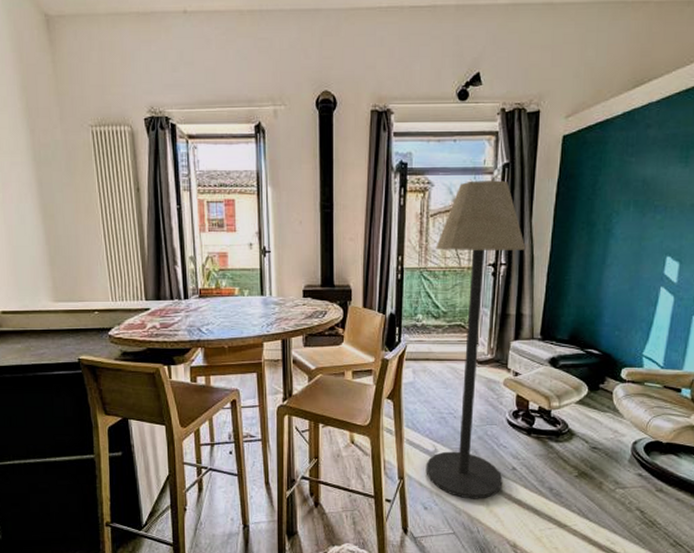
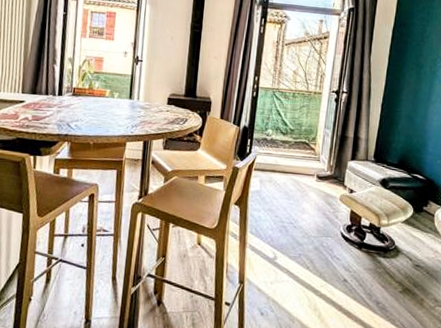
floor lamp: present [425,180,526,499] -> none [264,19,365,308]

